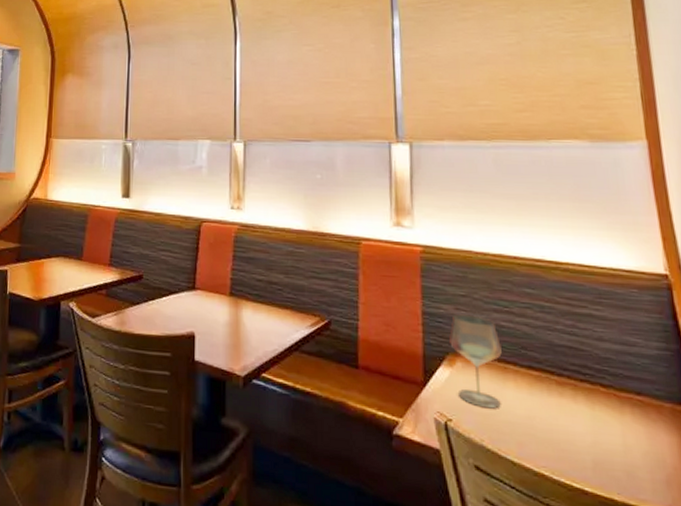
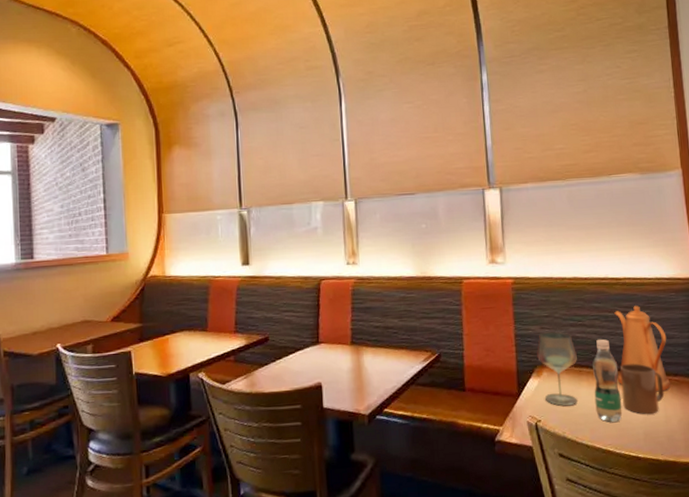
bottle: none [521,332,563,441] -> present [591,339,623,423]
coffee pot: none [551,298,631,411] -> present [613,306,671,391]
mug: none [559,369,622,438] -> present [619,363,664,414]

